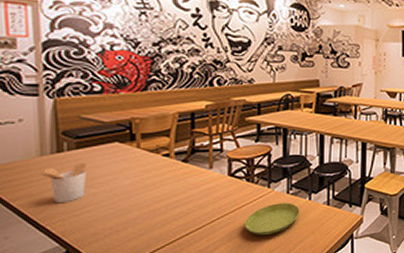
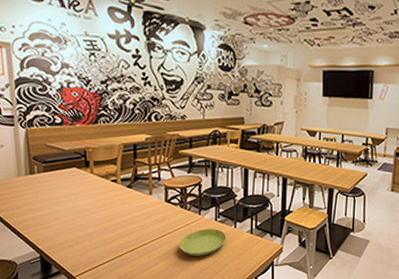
utensil holder: present [36,162,87,204] -> none [15,183,53,217]

